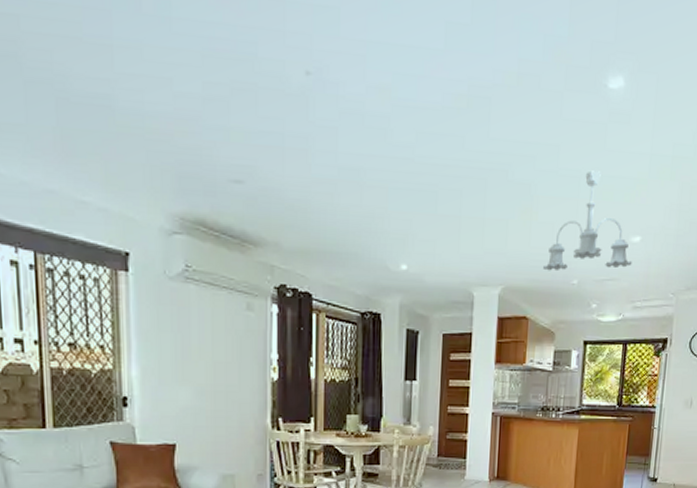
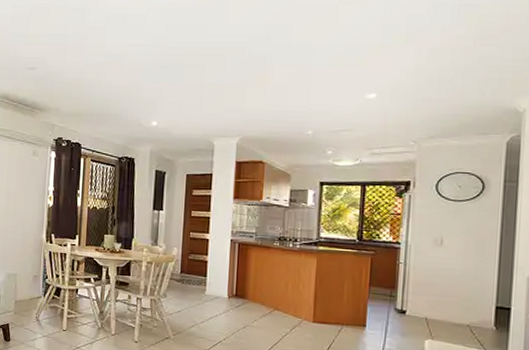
ceiling light fixture: present [543,170,632,272] -> none [278,43,368,124]

